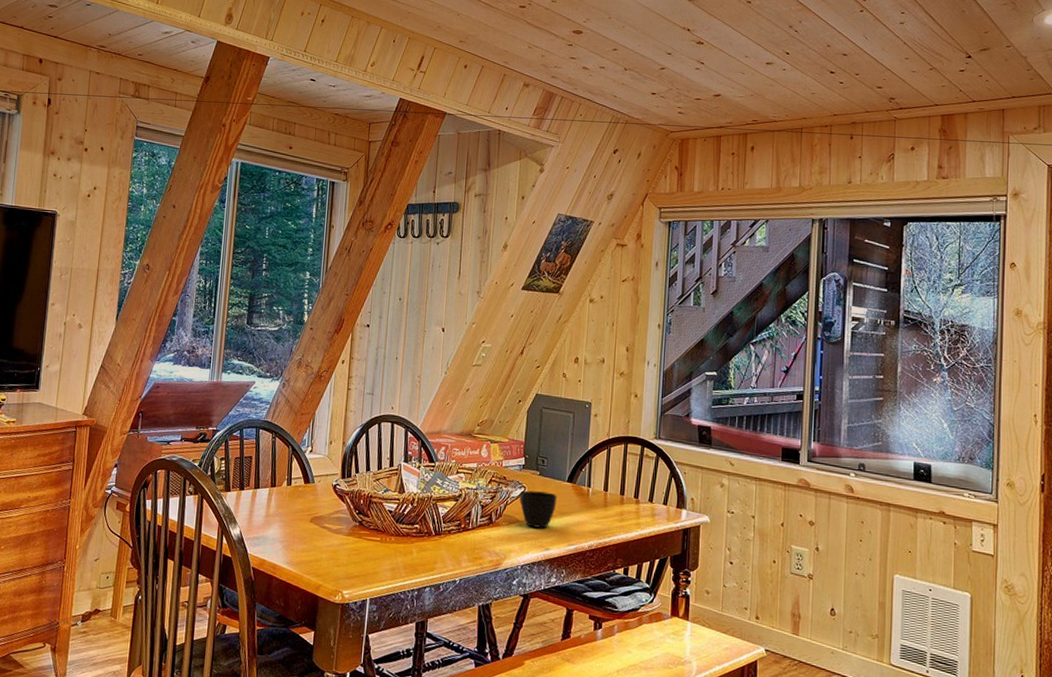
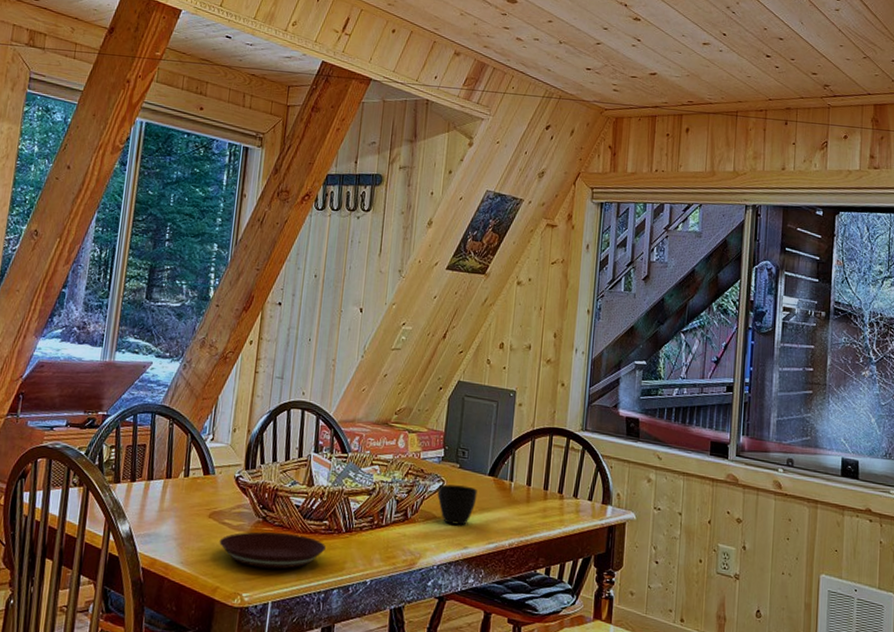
plate: none [320,535,417,569] -> present [219,531,326,569]

